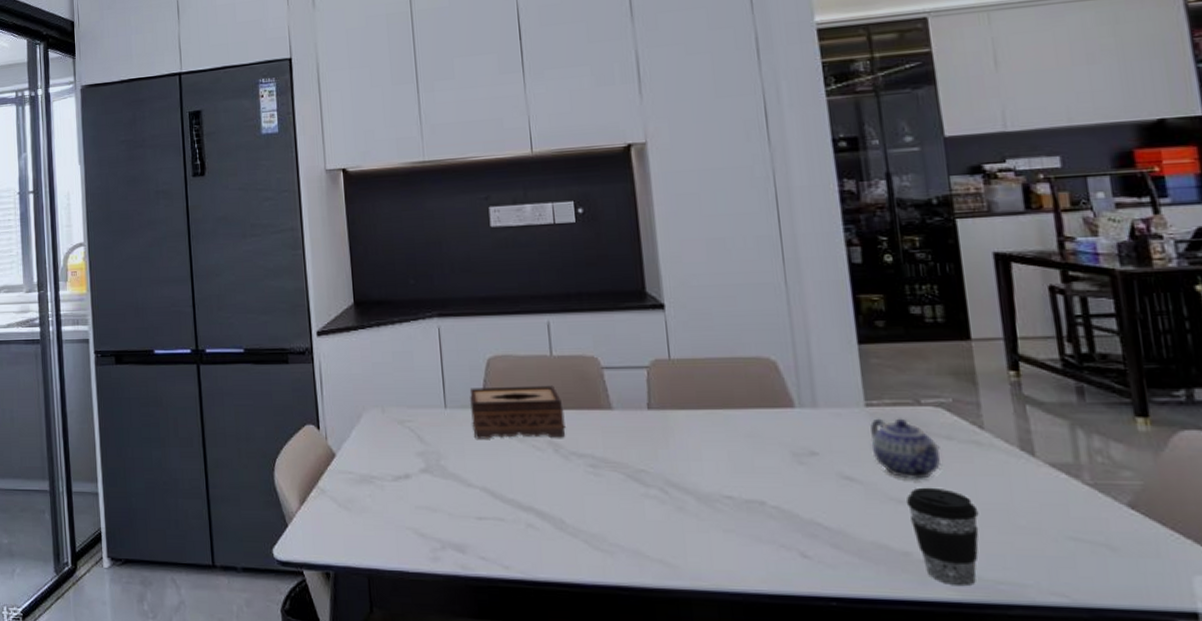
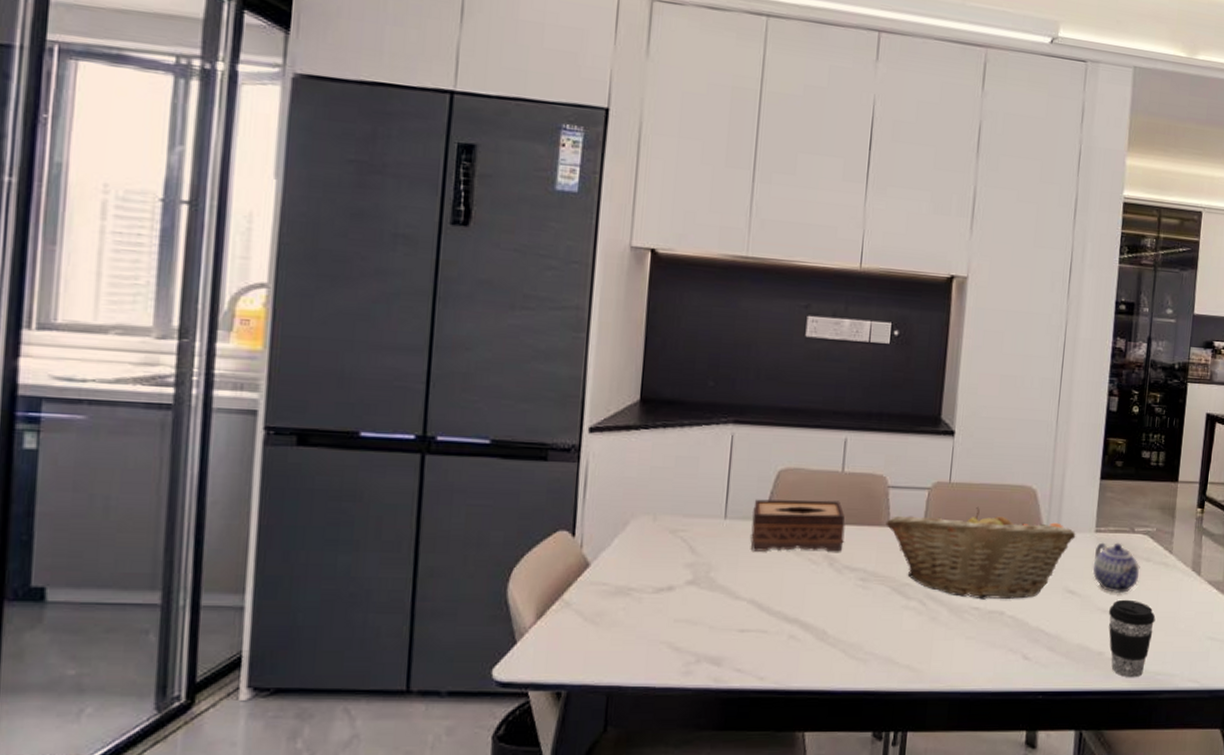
fruit basket: none [606,383,840,487] -> present [885,506,1076,600]

